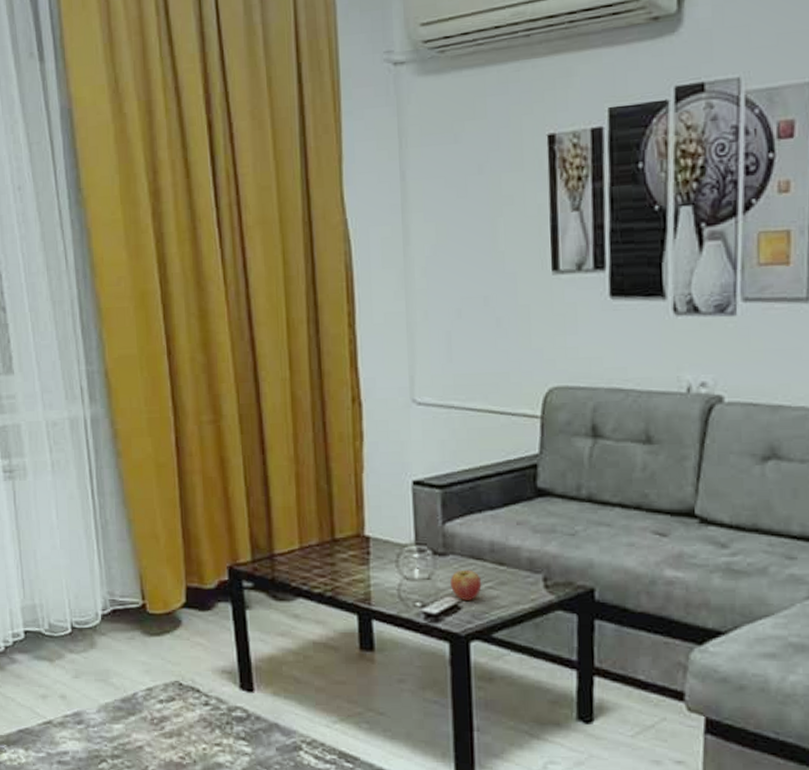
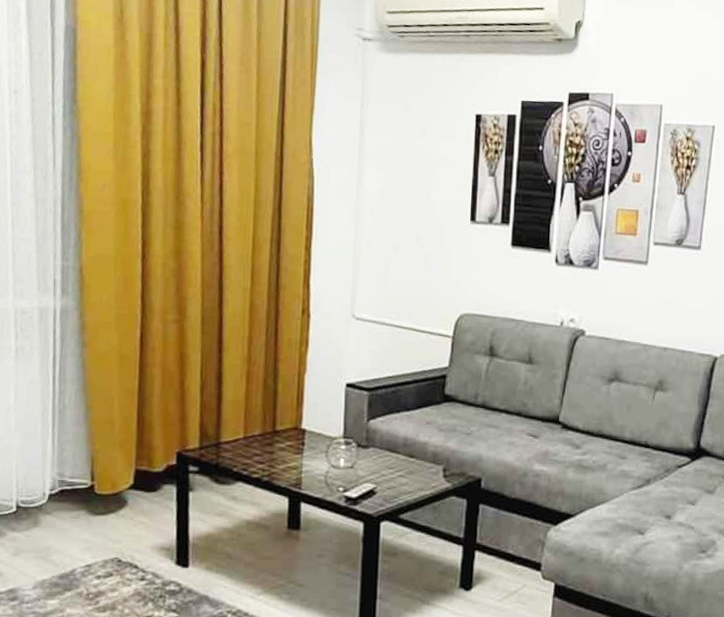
fruit: present [449,569,482,600] -> none [368,460,395,487]

